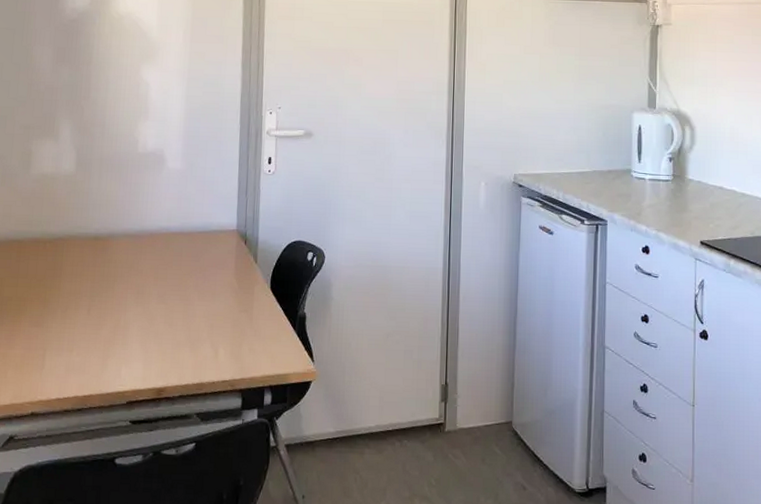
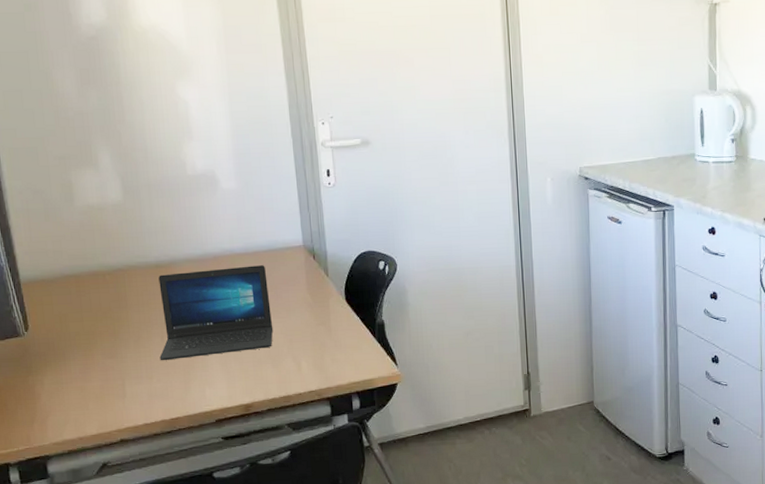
laptop: none [83,245,198,335] -> present [158,265,273,361]

